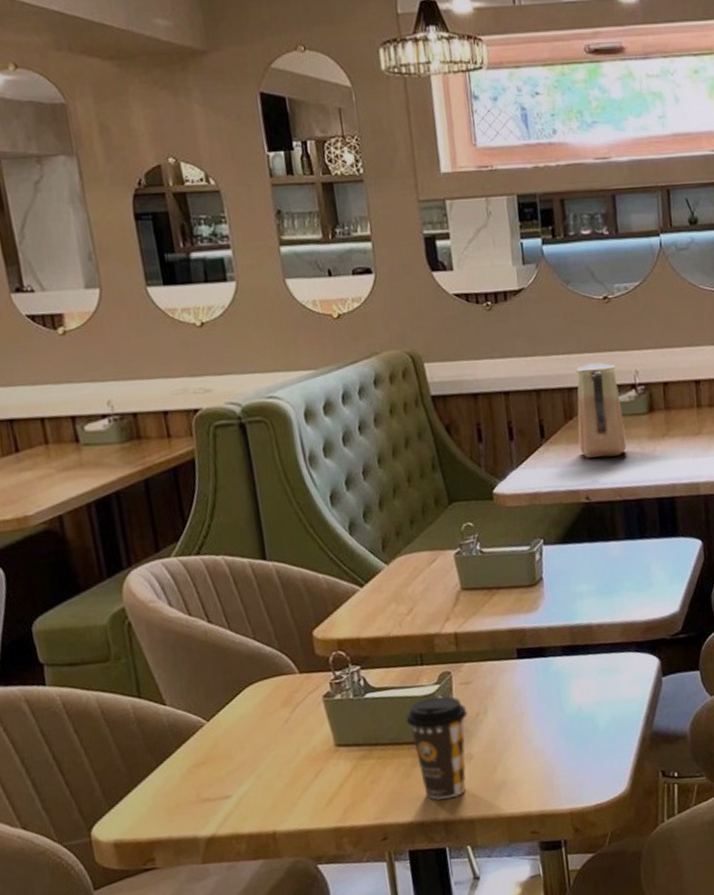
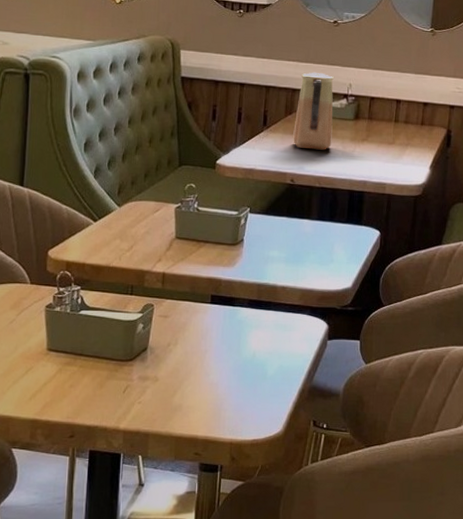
coffee cup: present [405,696,468,800] -> none [109,323,161,412]

